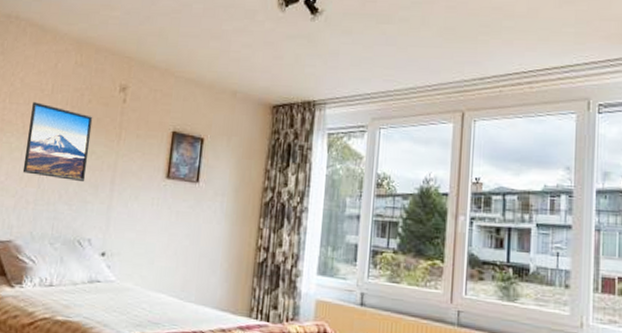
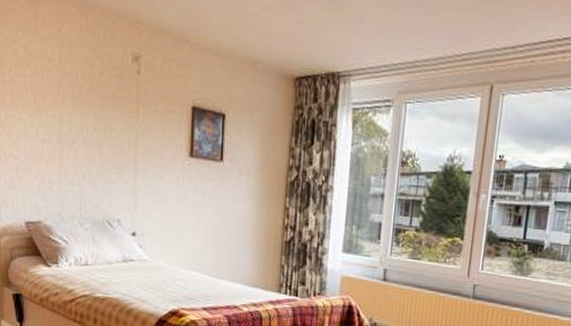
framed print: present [22,102,93,182] -> none [40,74,107,162]

